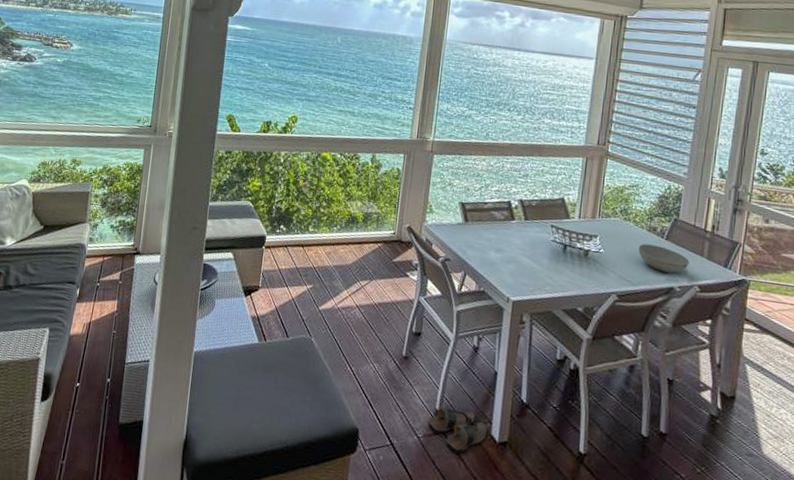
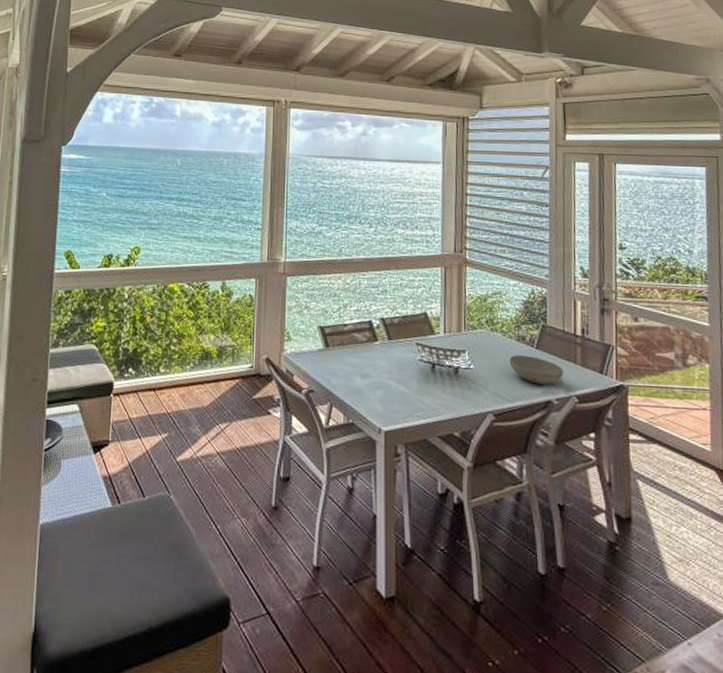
flip-flop: present [428,407,487,455] -> none [306,563,372,618]

